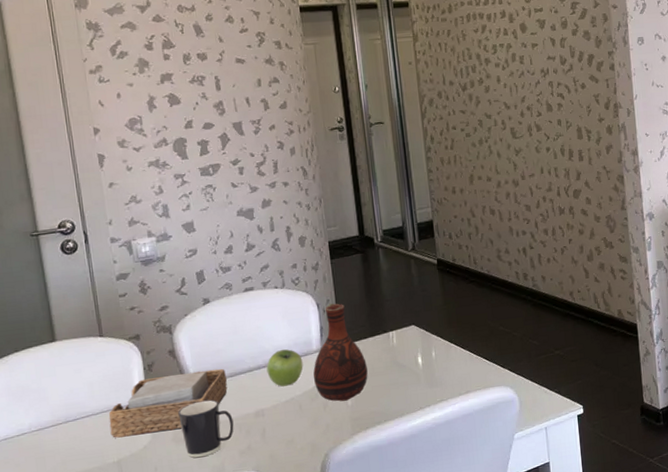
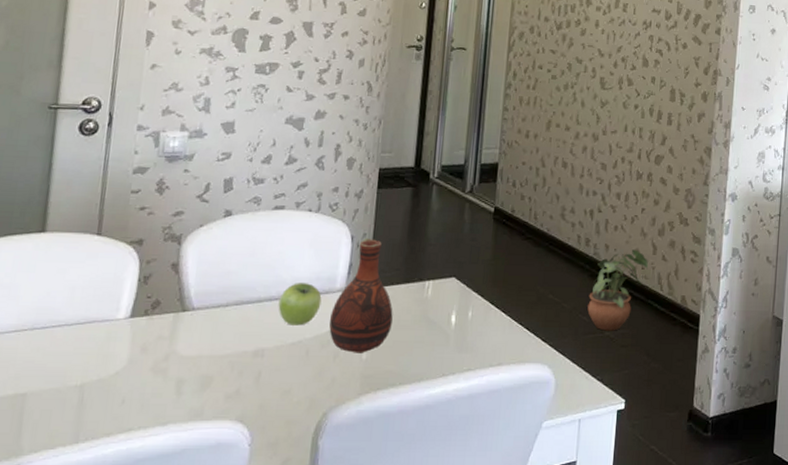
napkin holder: present [109,368,228,438] -> none [80,292,232,358]
mug: present [177,399,234,458] -> none [163,328,227,395]
potted plant: none [535,276,584,351] -> present [587,249,649,331]

